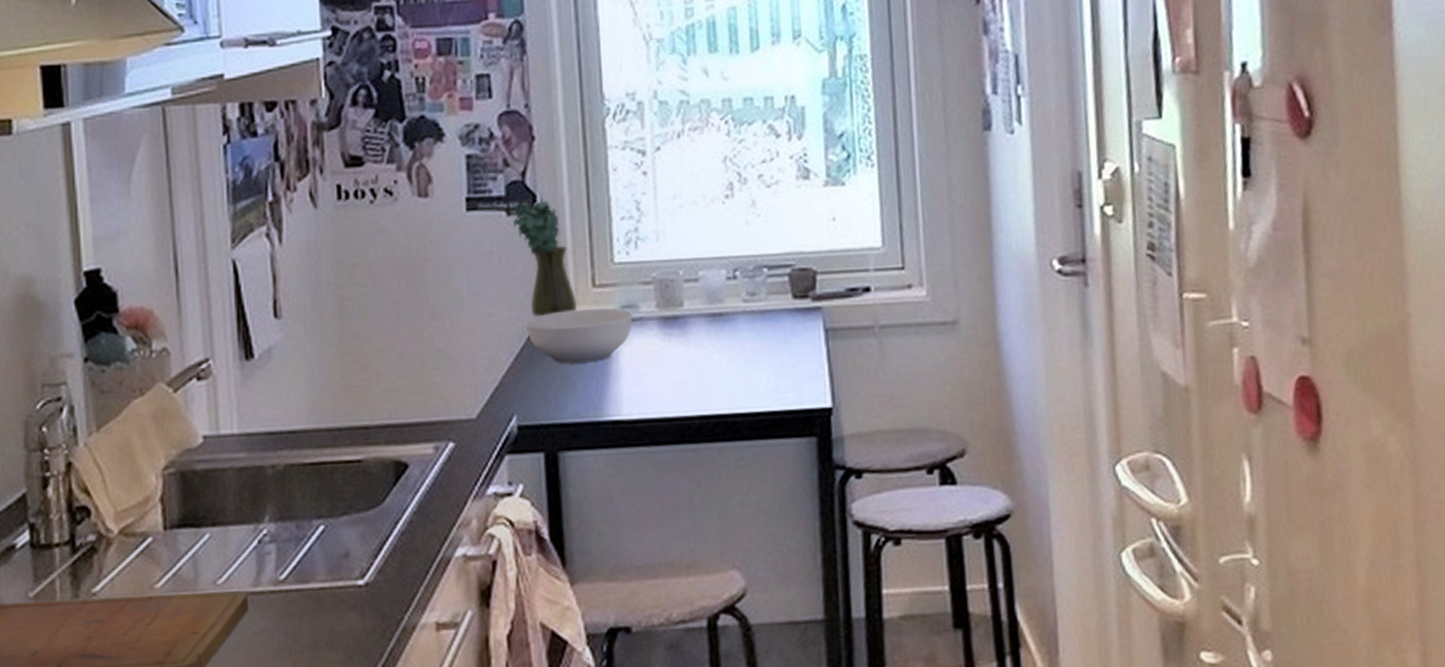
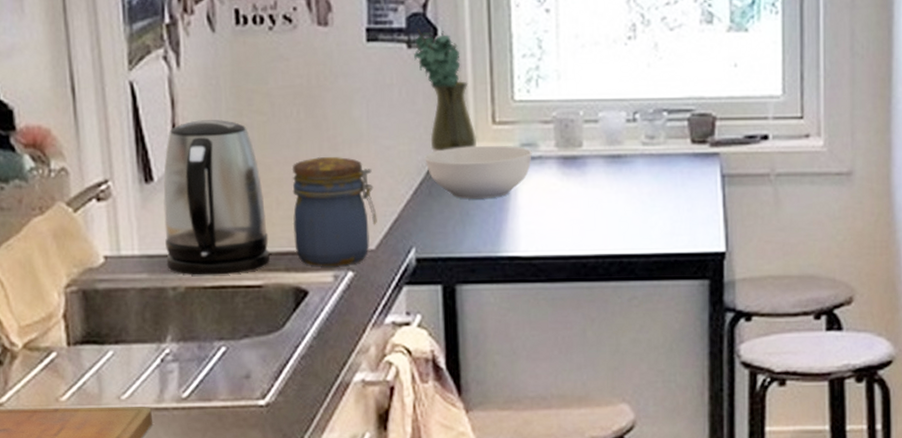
kettle: none [263,294,370,452] -> present [163,120,270,275]
jar: none [392,326,478,438] -> present [291,157,377,267]

